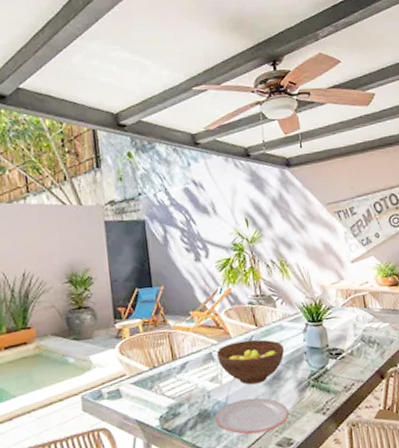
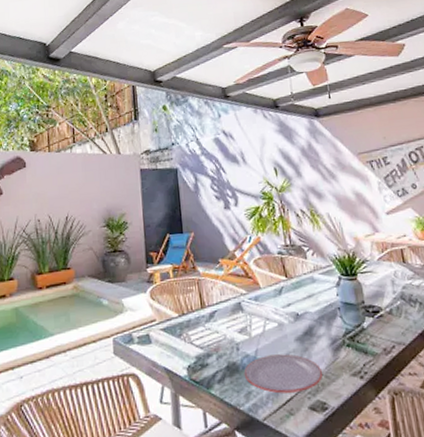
fruit bowl: present [217,339,284,385] -> none [246,291,316,340]

